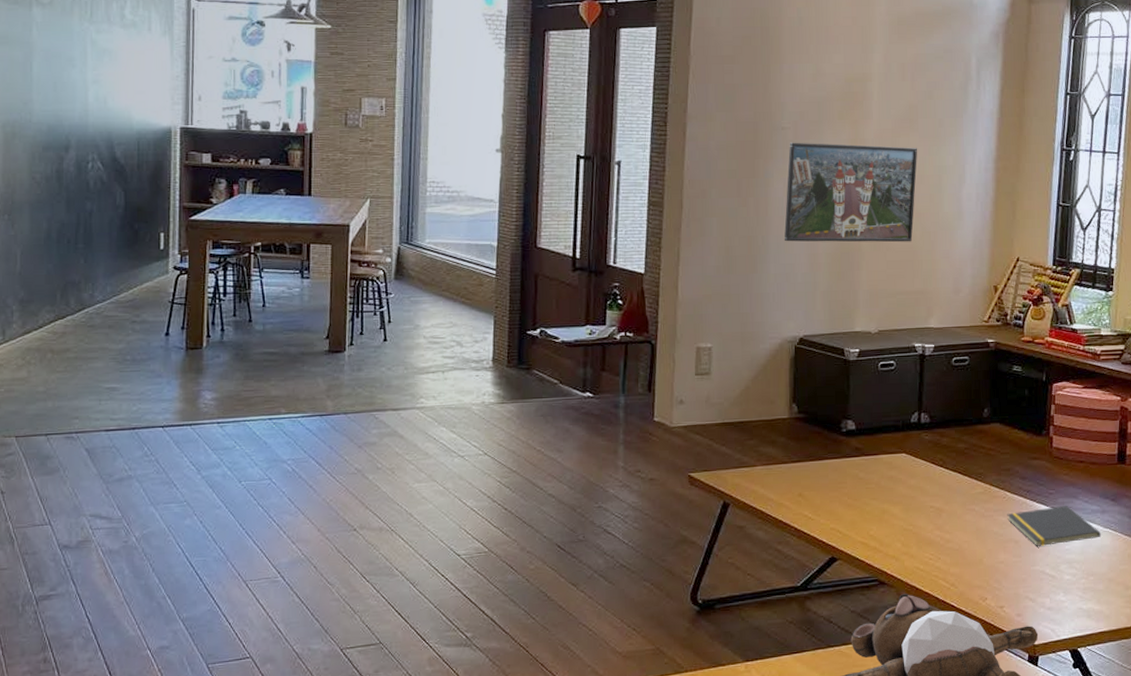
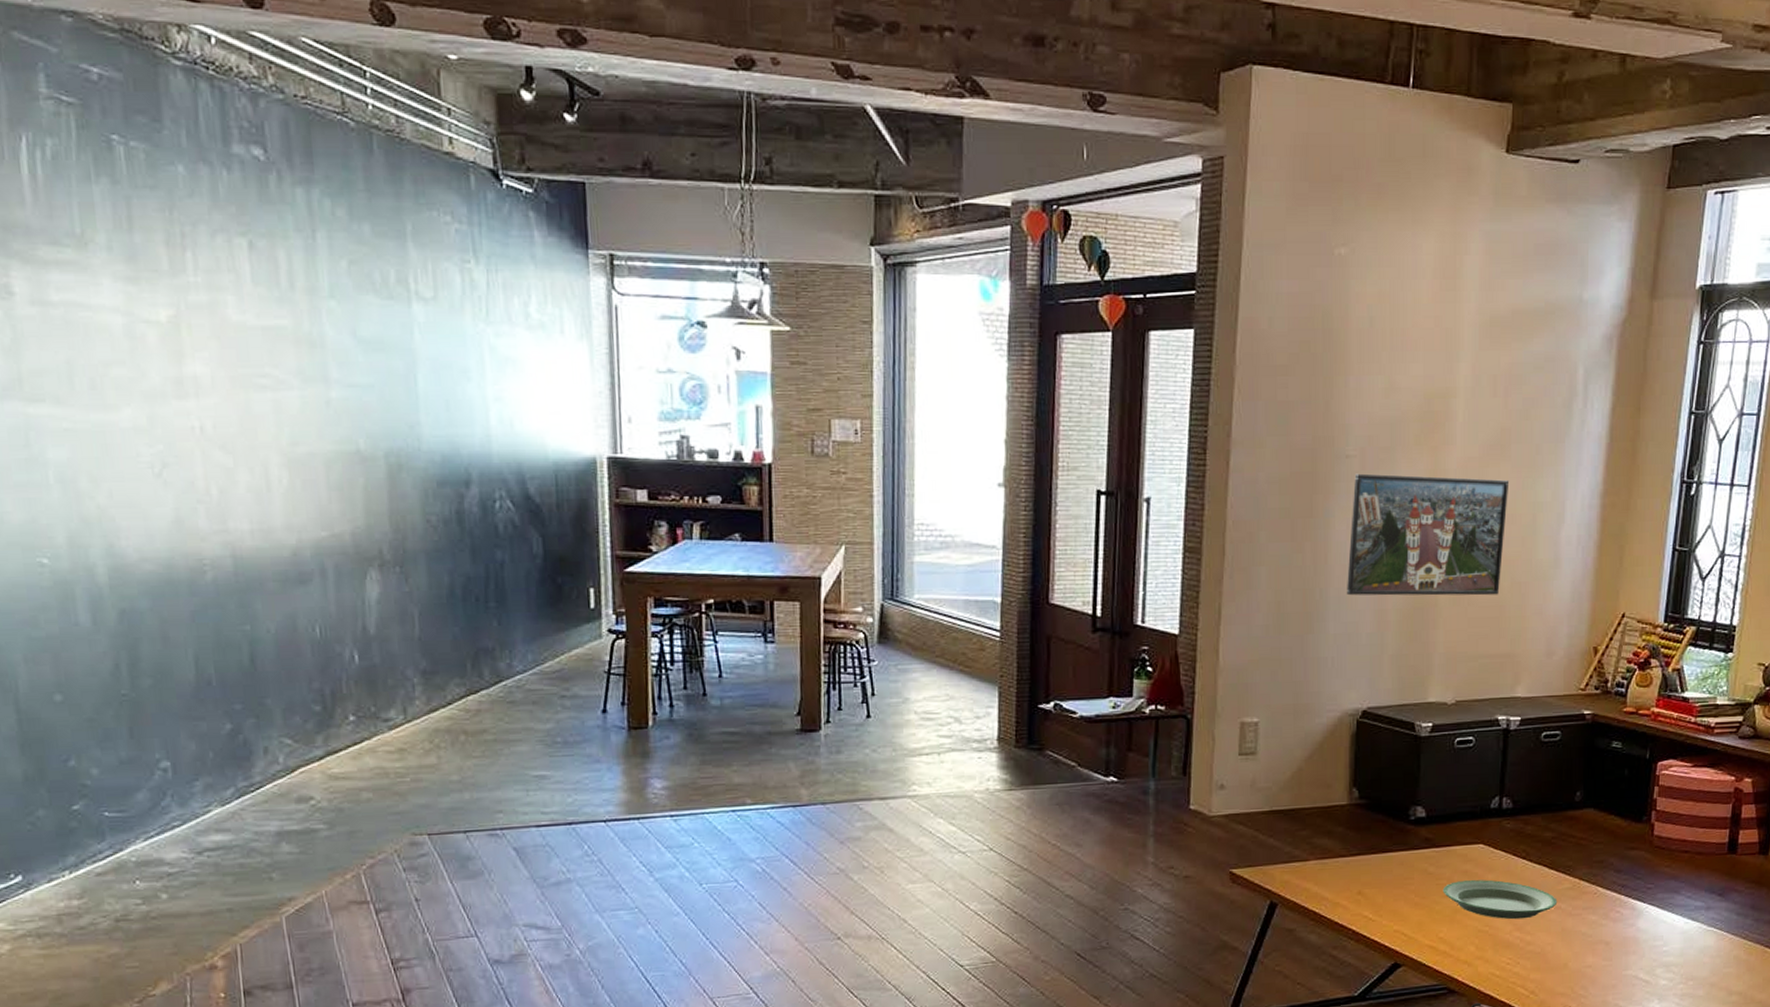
plate: none [871,484,972,520] -> present [1442,879,1558,920]
notepad: present [1007,505,1102,546] -> none [1597,901,1705,948]

